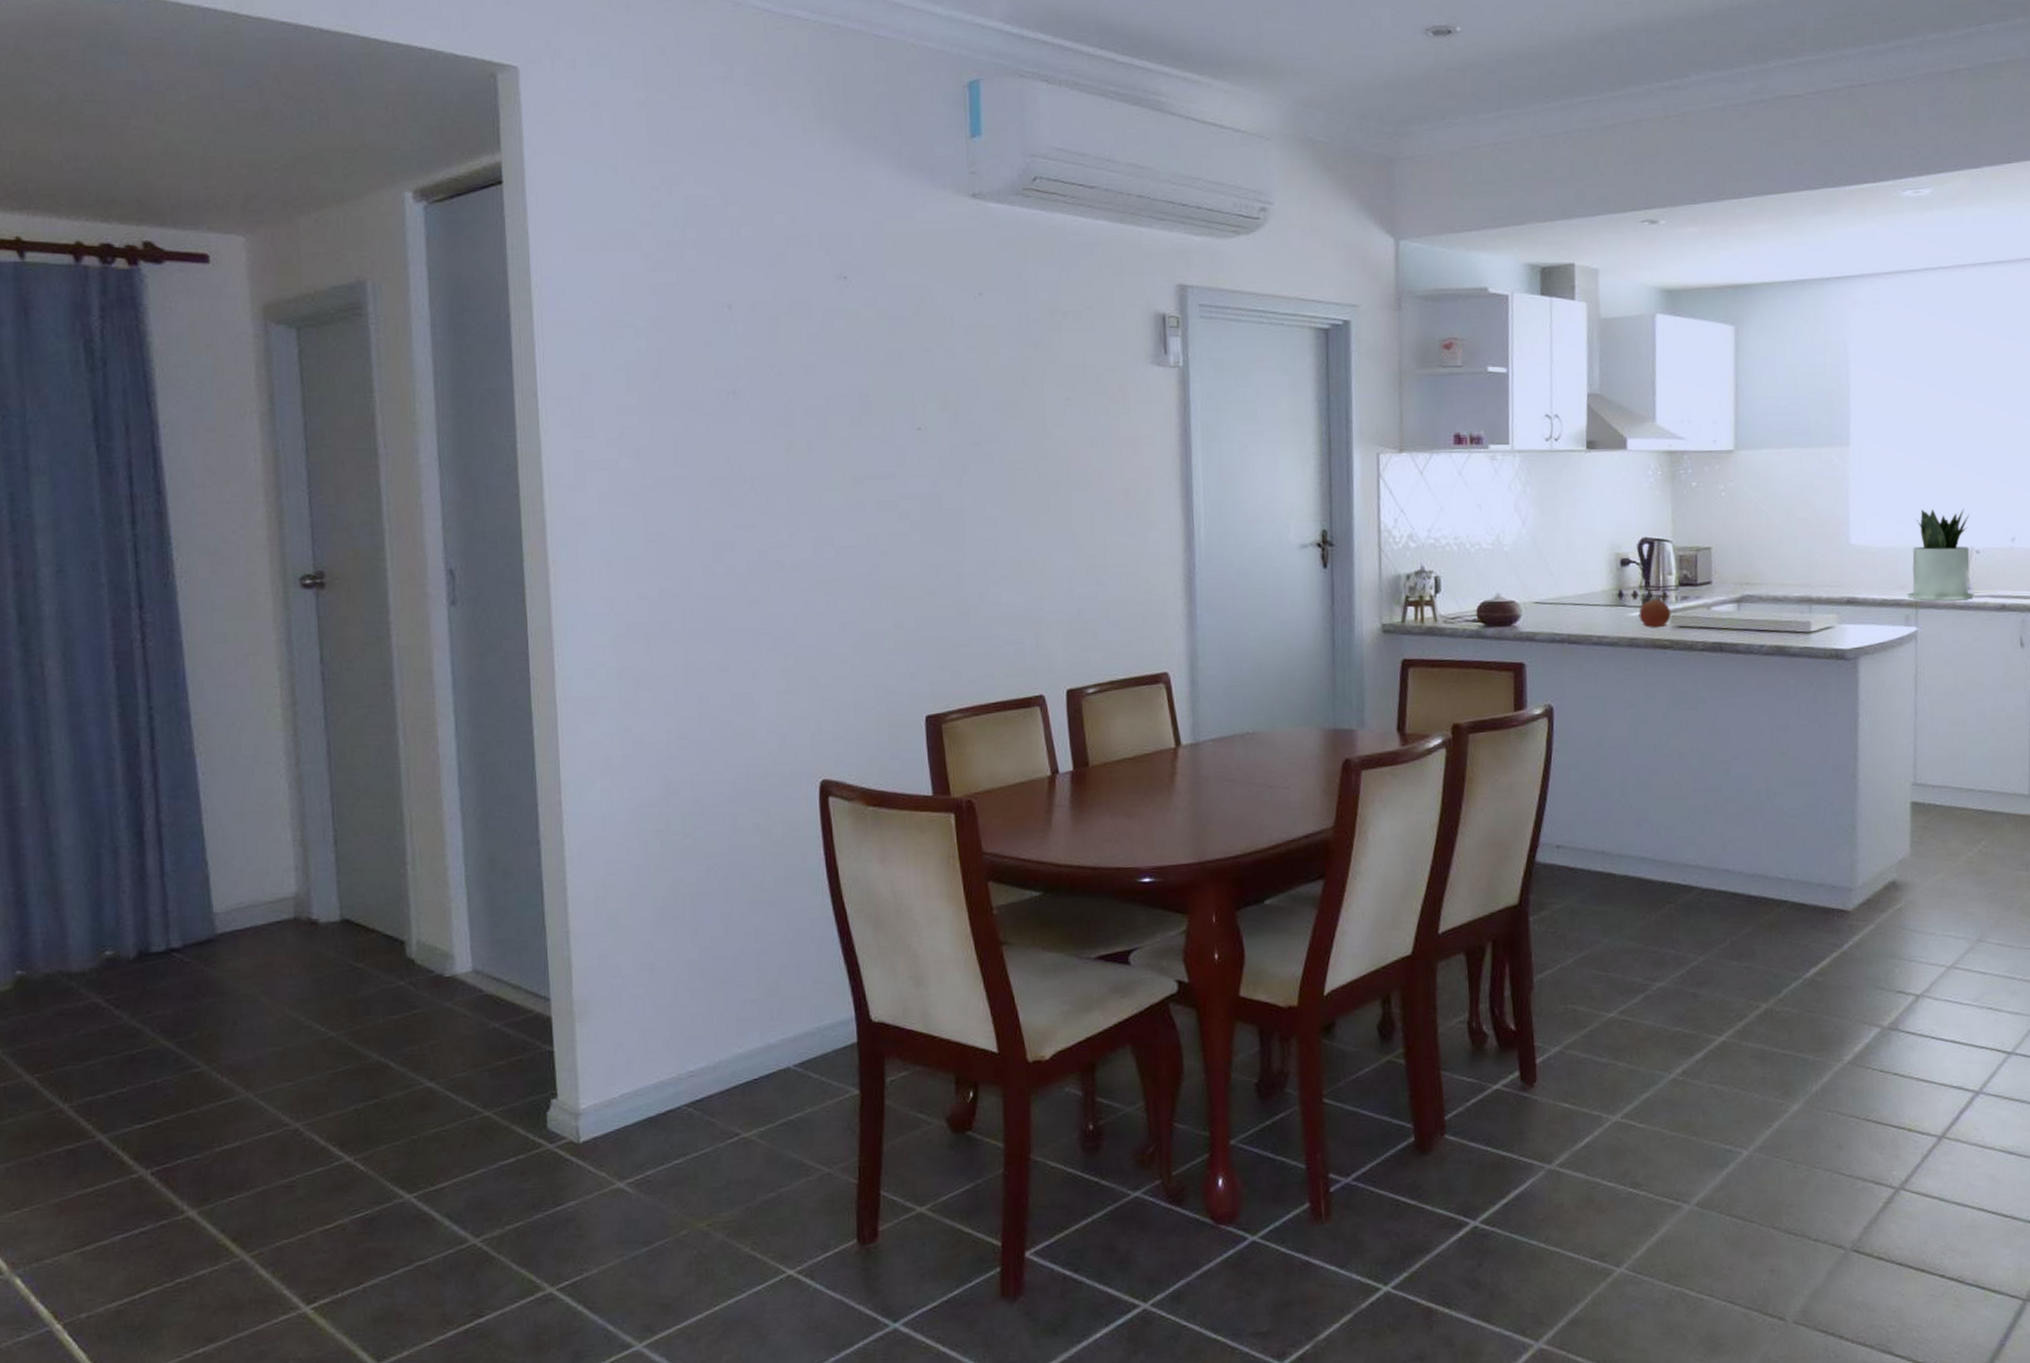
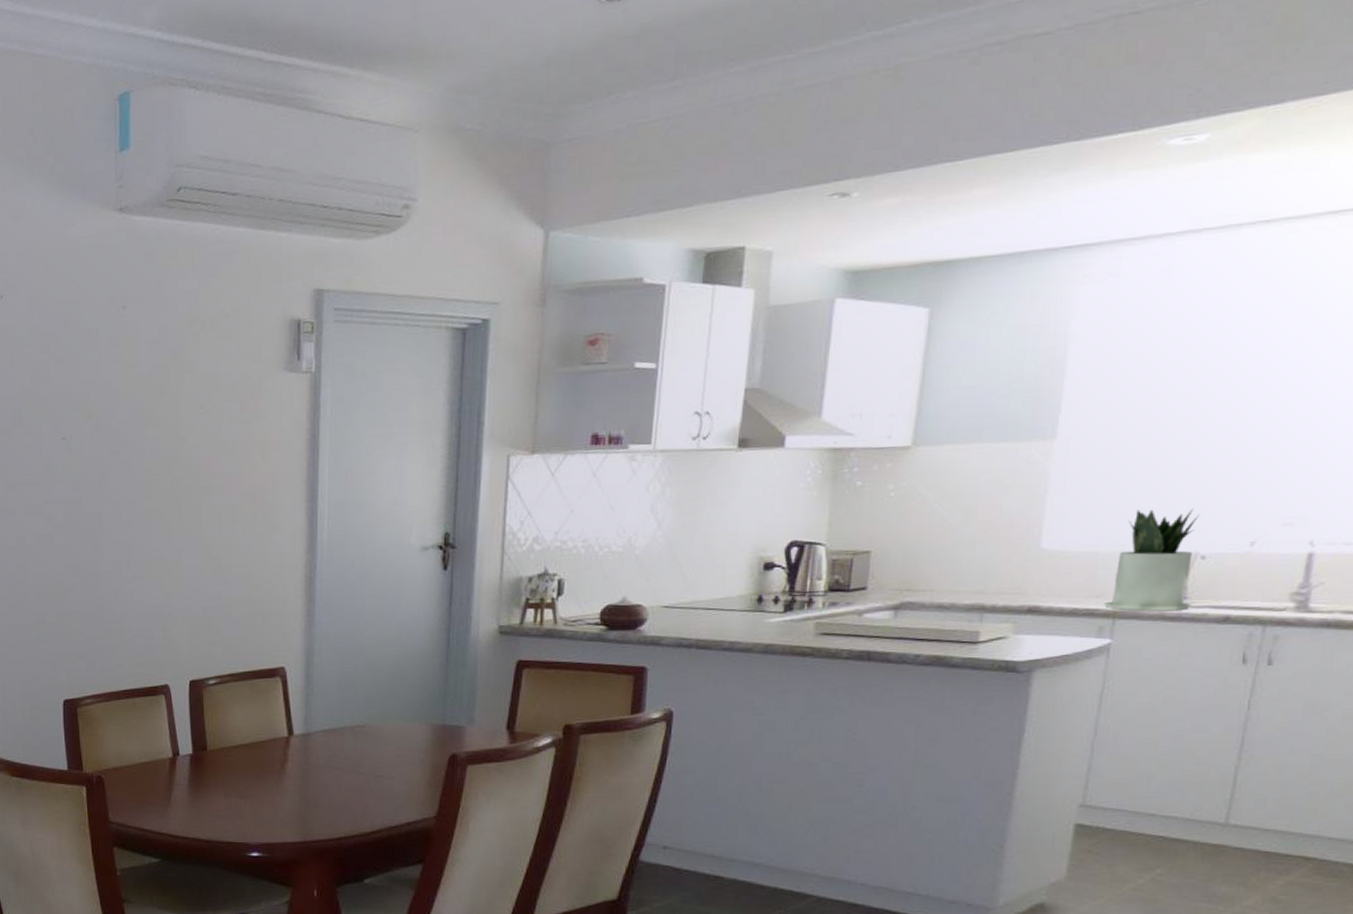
fruit: present [1638,598,1672,628] -> none [778,604,816,635]

